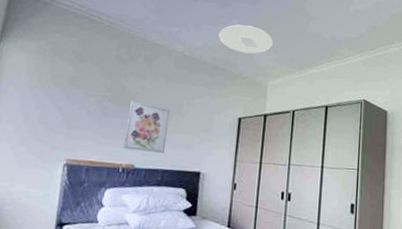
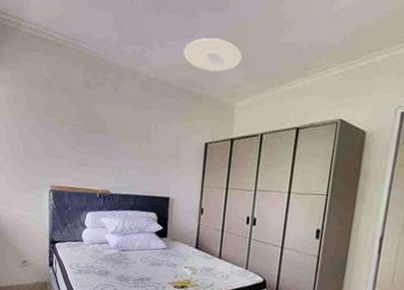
wall art: present [123,101,170,153] -> none [98,128,138,179]

